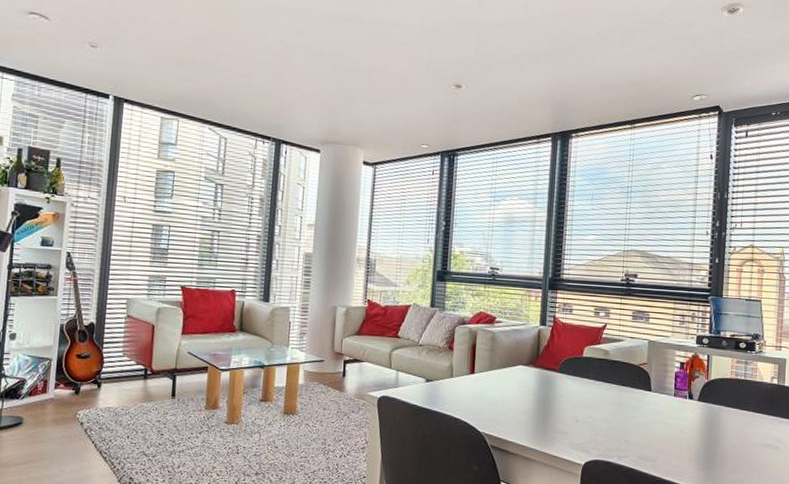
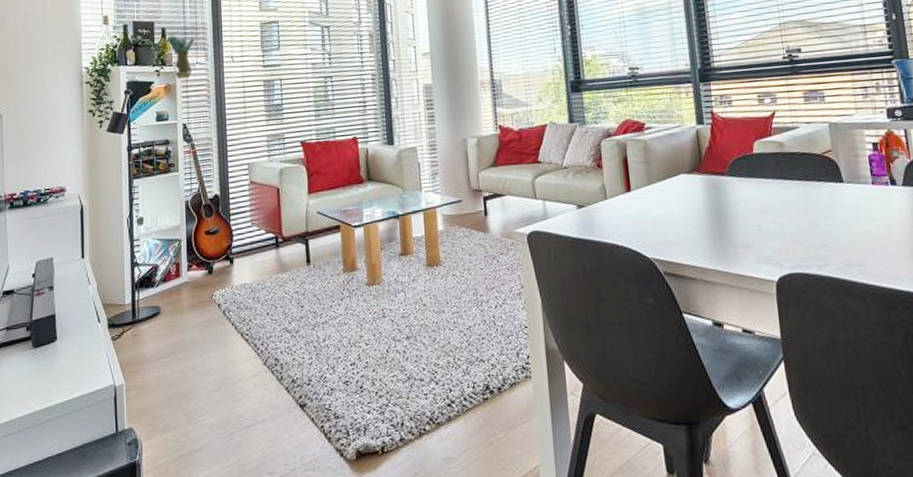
vase: none [61,166,90,211] -> present [167,34,195,80]

